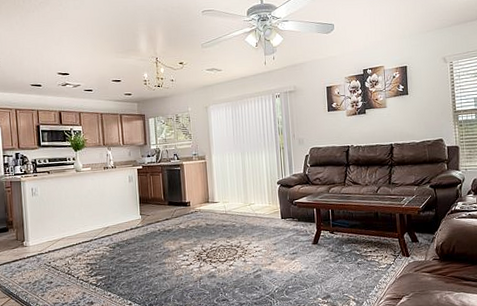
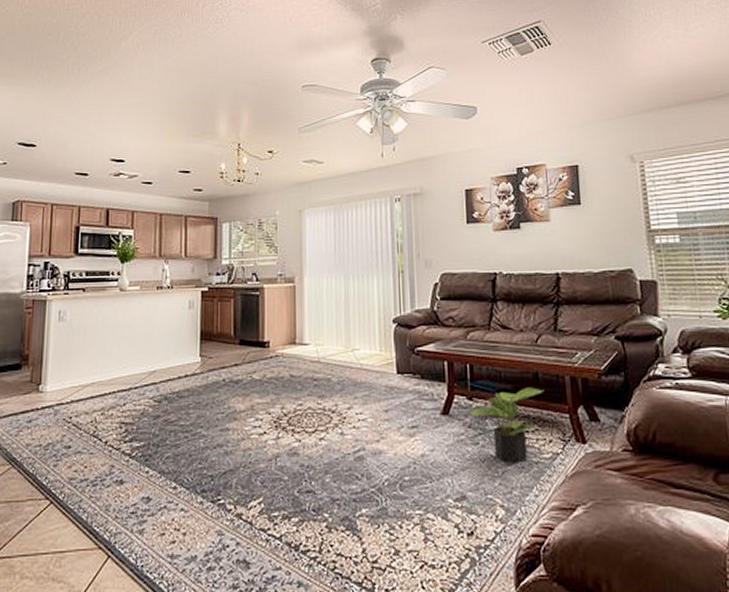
potted plant: none [331,222,382,273] -> present [468,387,545,464]

